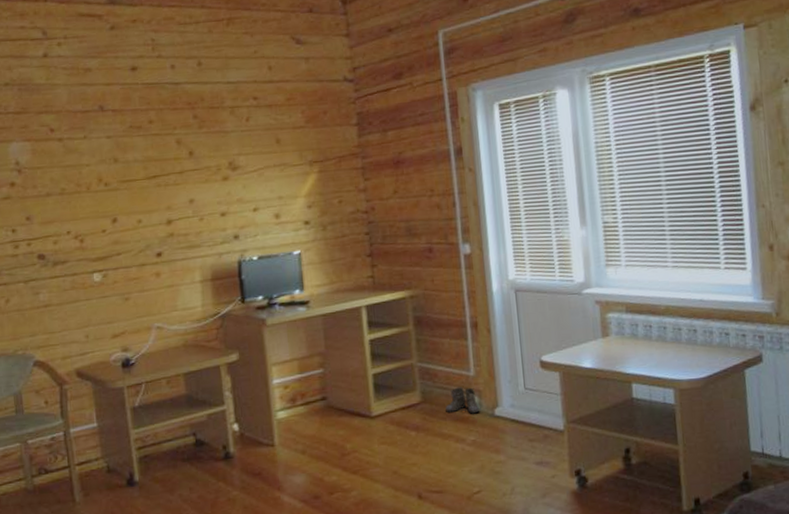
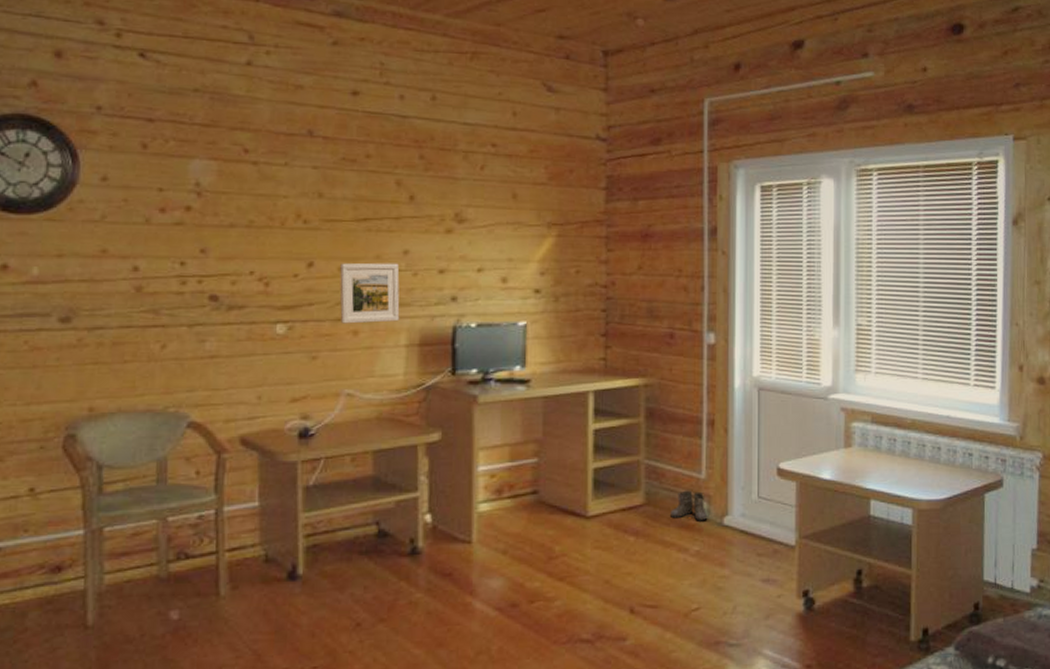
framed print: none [139,211,193,268] -> present [339,263,400,324]

